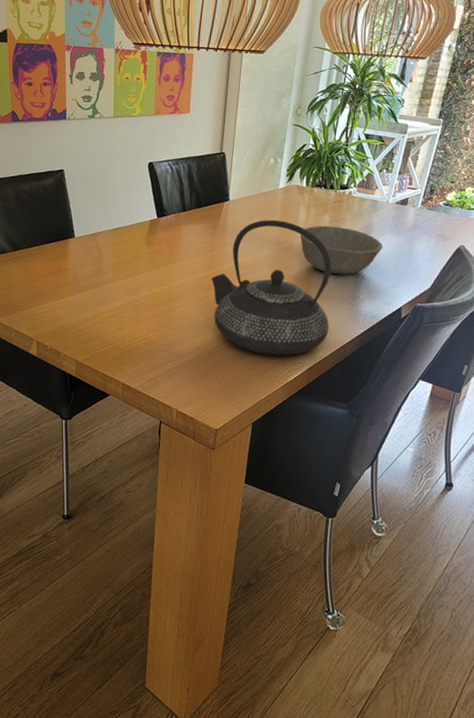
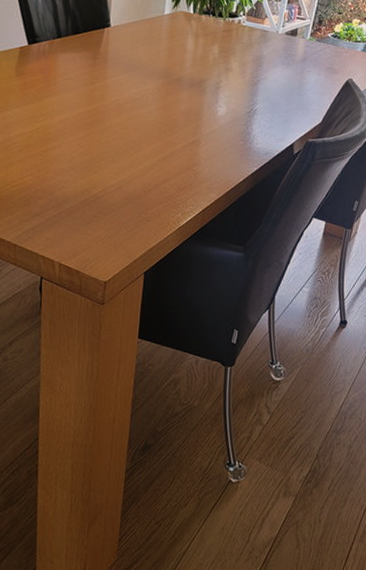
teapot: present [211,219,332,356] -> none [92,48,223,199]
bowl: present [300,225,384,275] -> none [188,56,275,110]

